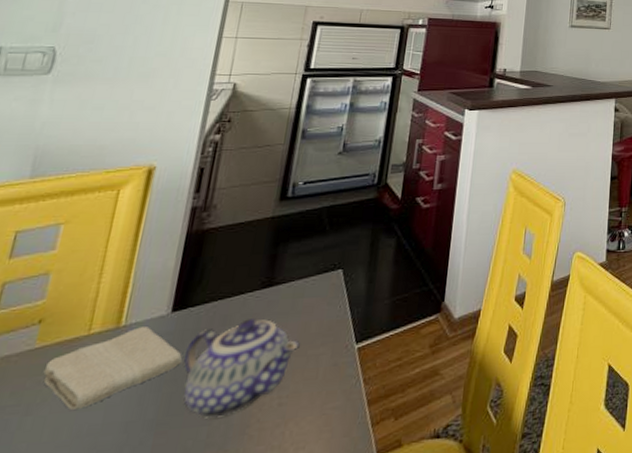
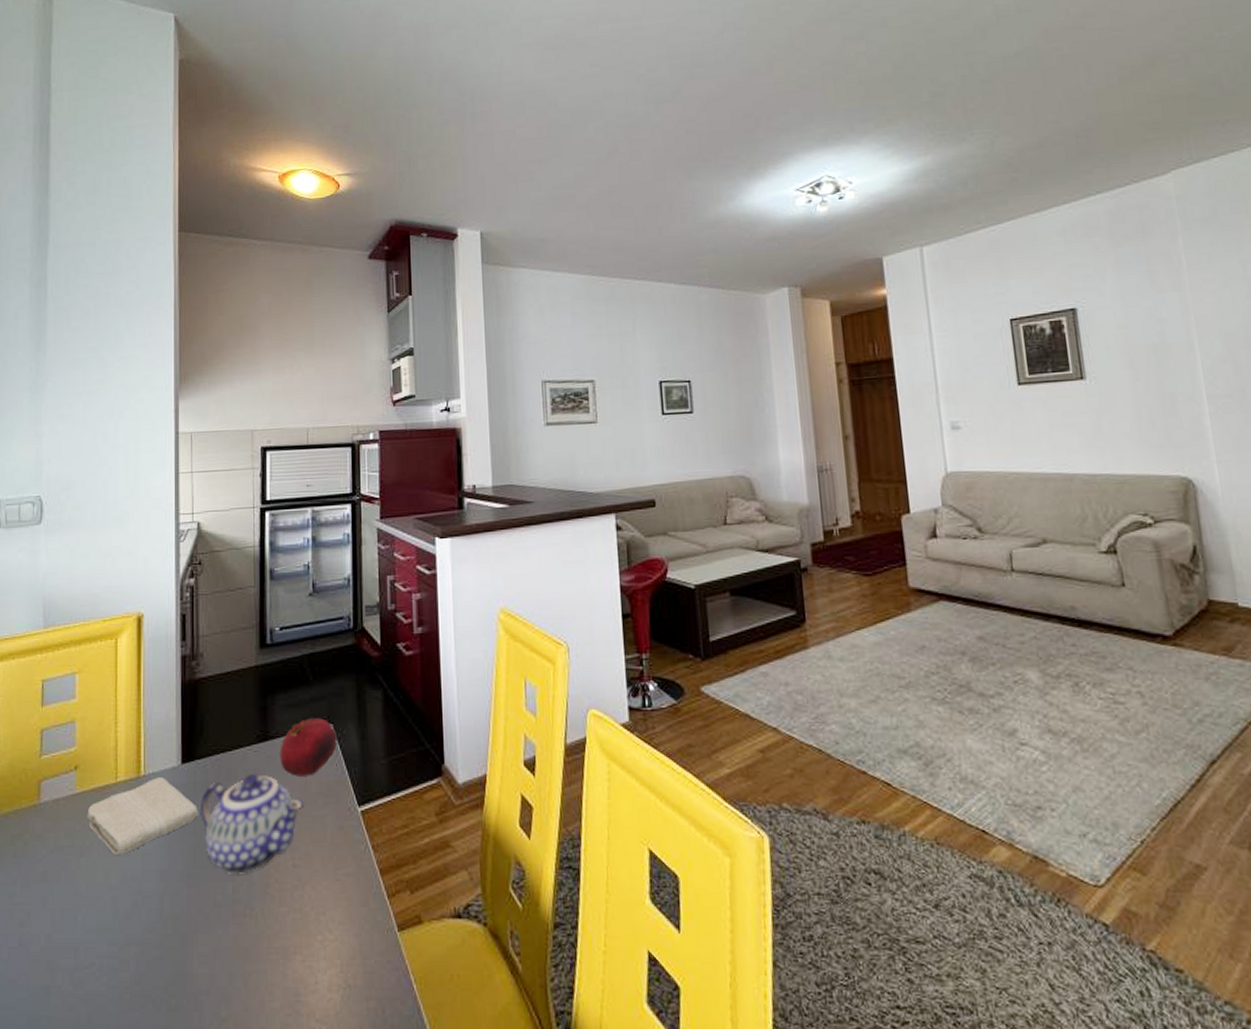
fruit: none [282,264,346,319] -> present [280,718,338,776]

